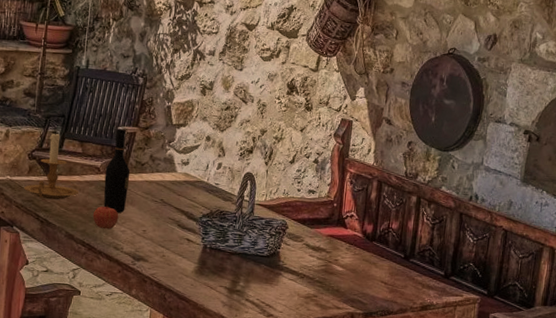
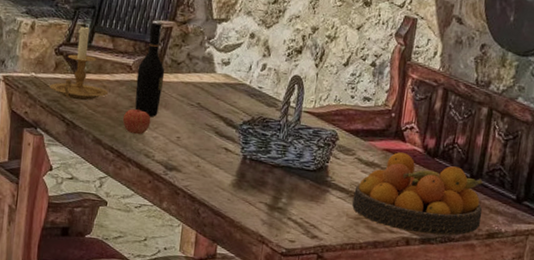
fruit bowl: none [303,238,416,310] -> present [352,152,483,236]

